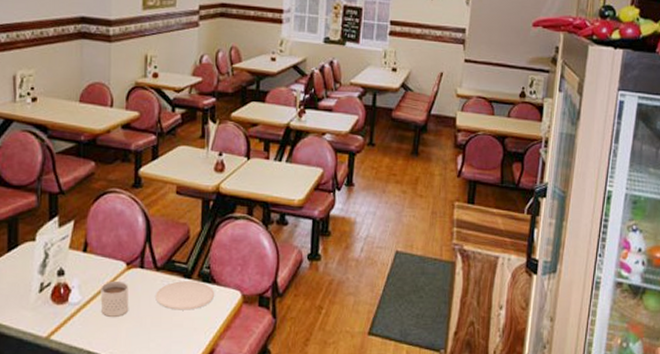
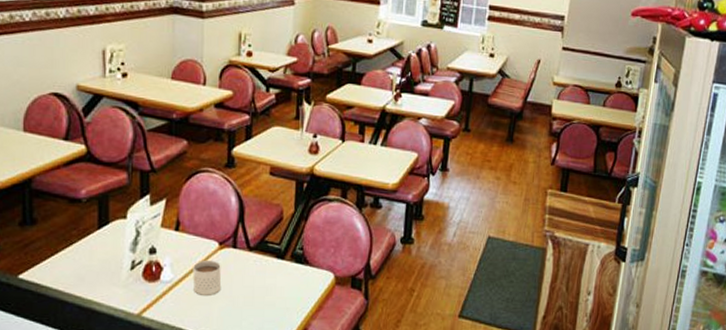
plate: present [156,281,215,310] -> none [248,261,308,290]

